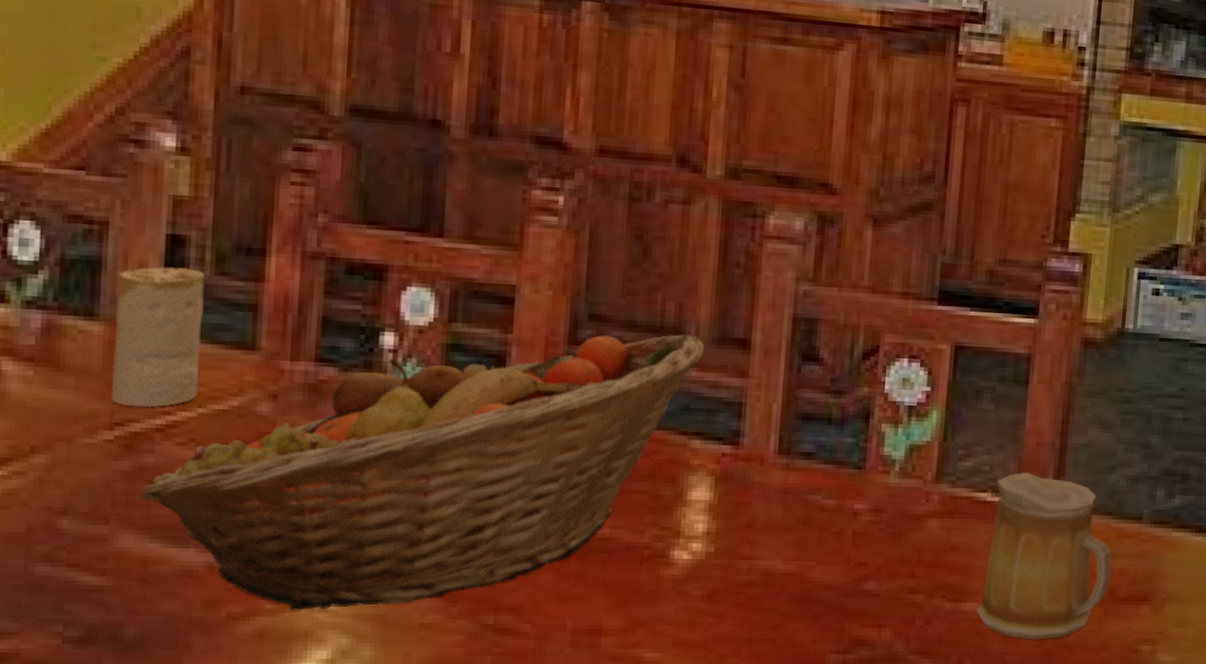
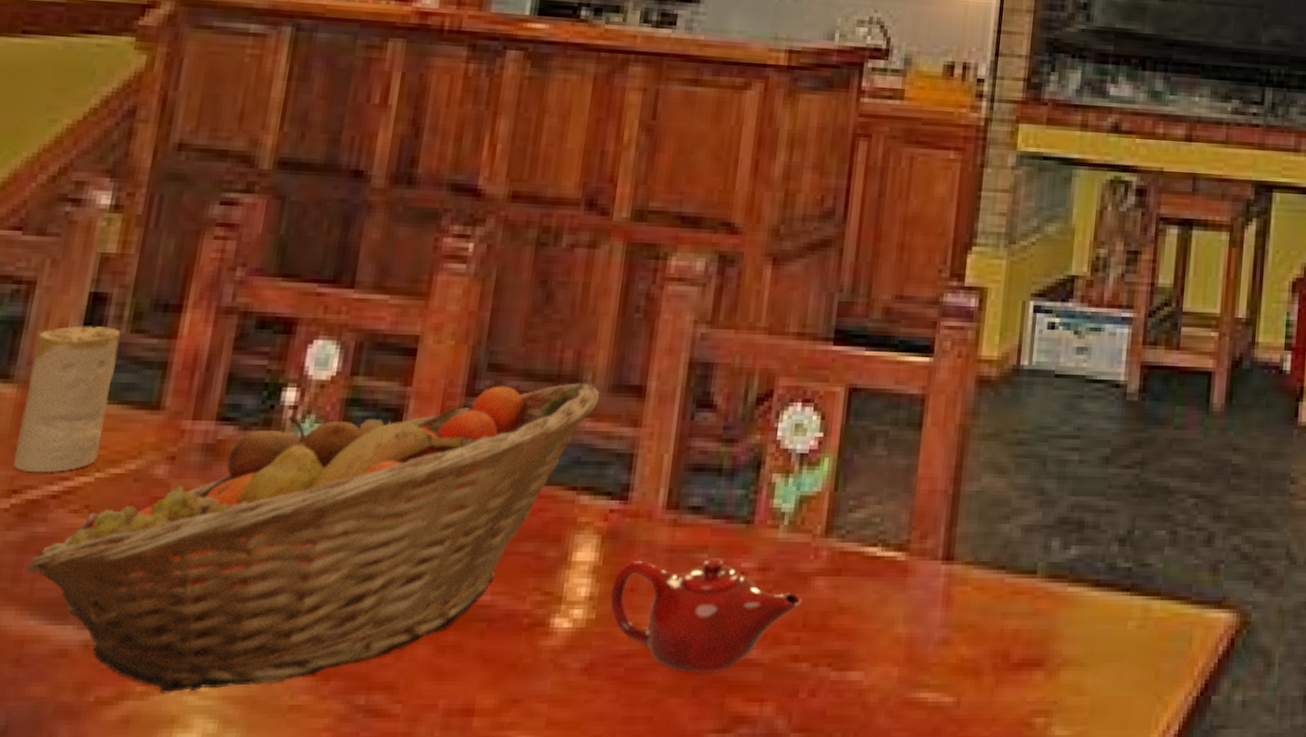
teapot: none [727,500,916,601] -> present [609,558,803,673]
mug: present [976,472,1112,640] -> none [862,523,1005,713]

